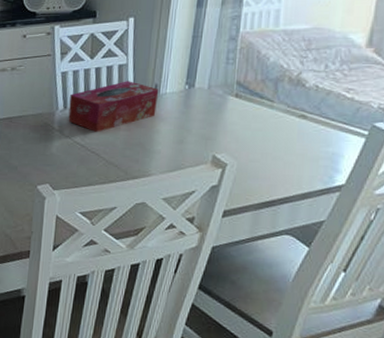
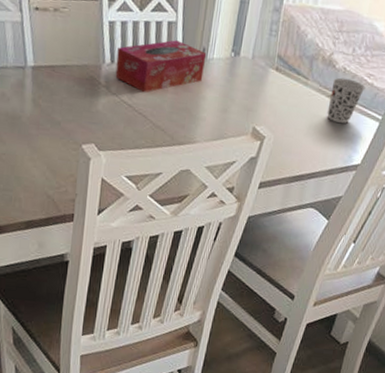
cup: none [299,96,344,144] -> present [327,77,366,124]

